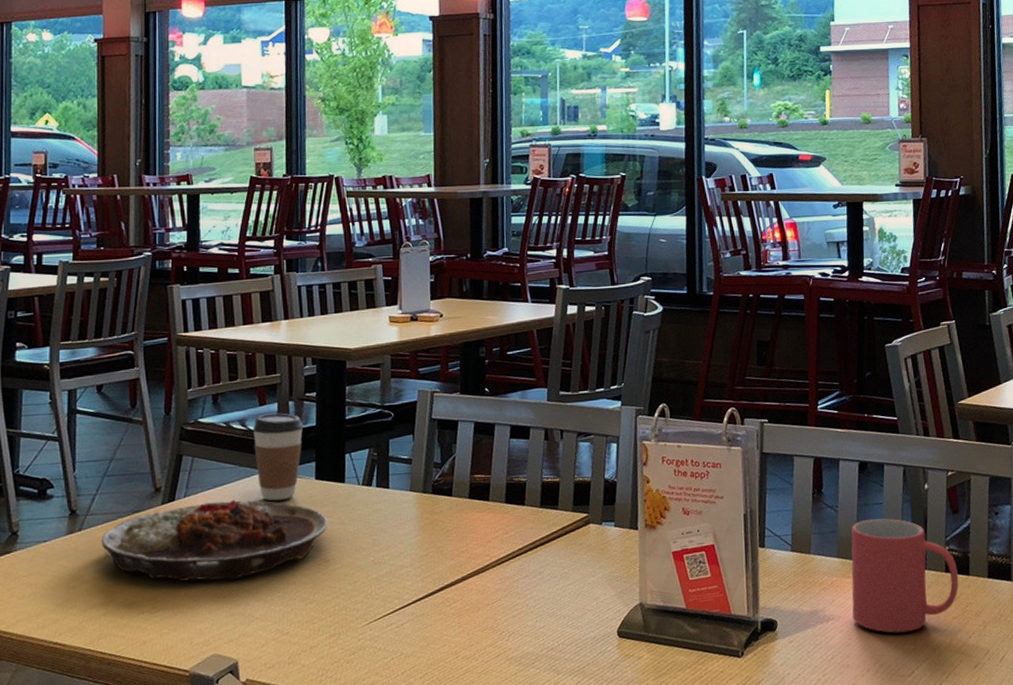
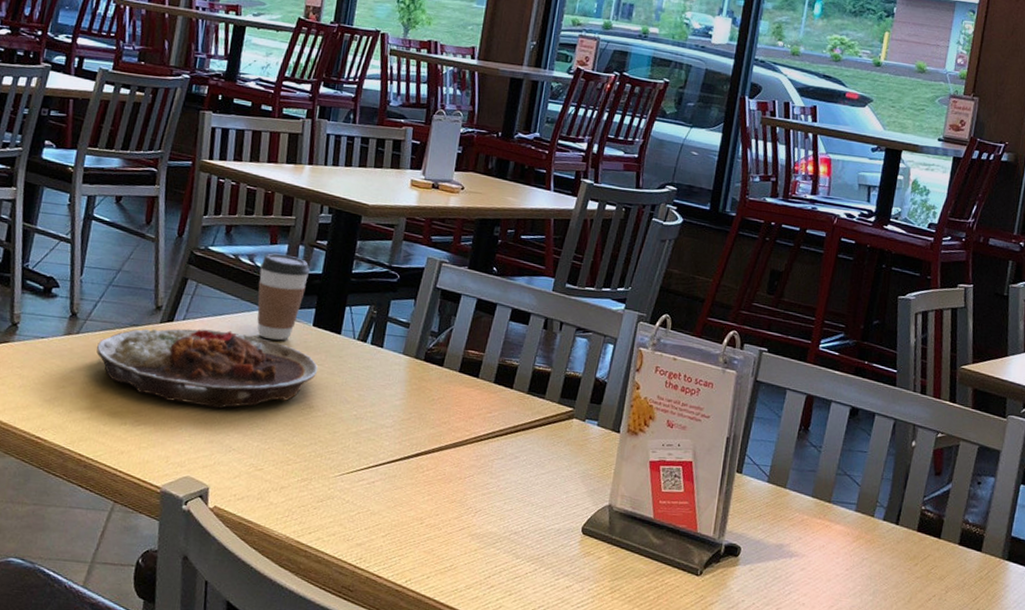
mug: present [851,518,959,633] -> none [817,465,930,583]

